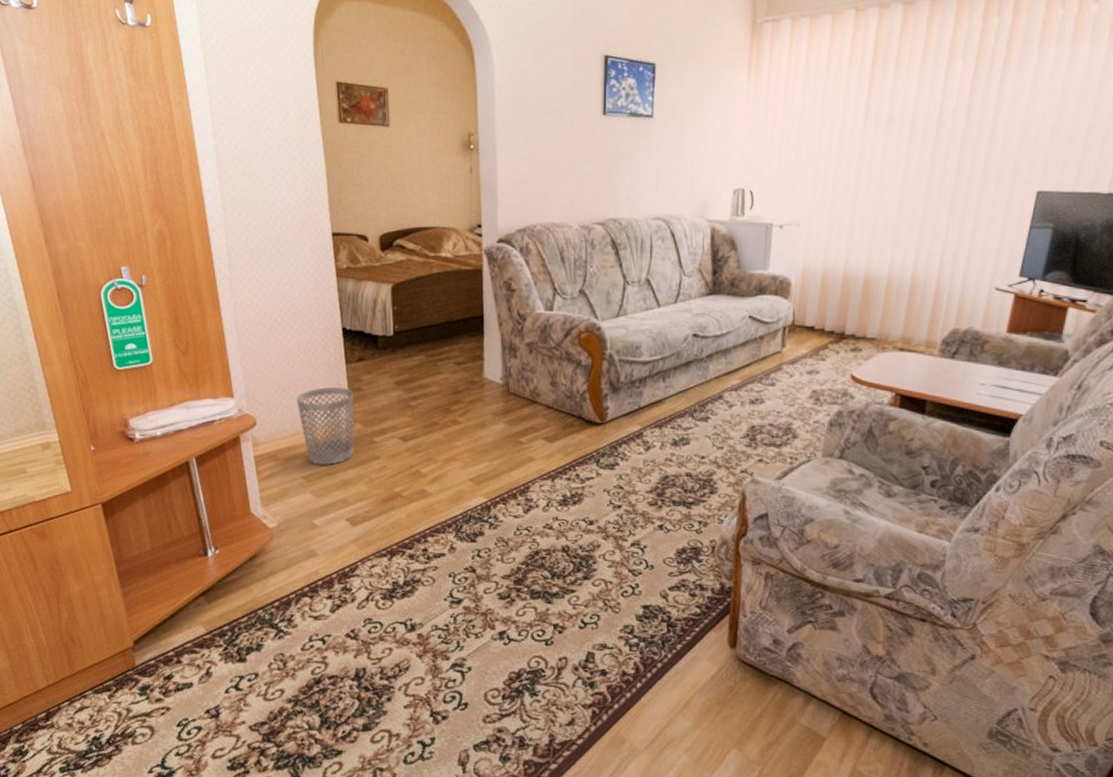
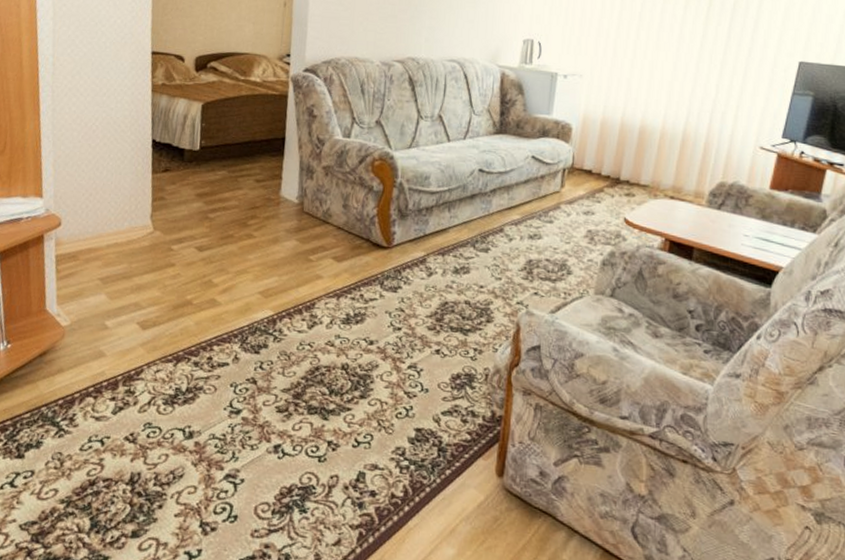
wastebasket: present [296,387,354,465] -> none [101,194,157,269]

